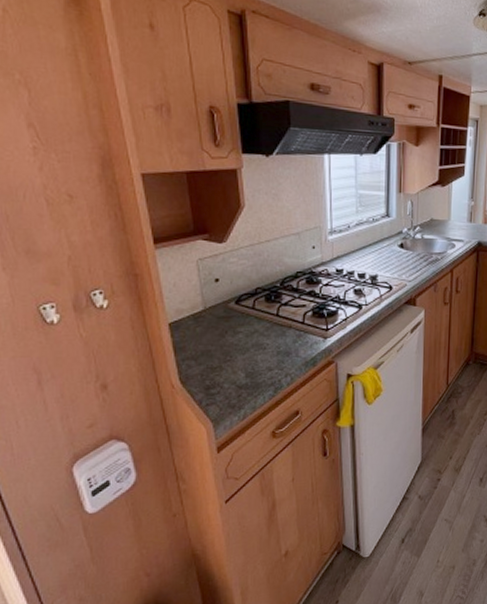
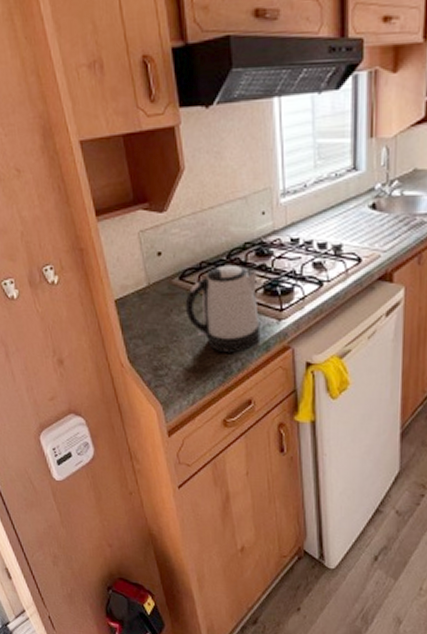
kettle: none [240,290,309,369] -> present [185,264,261,353]

